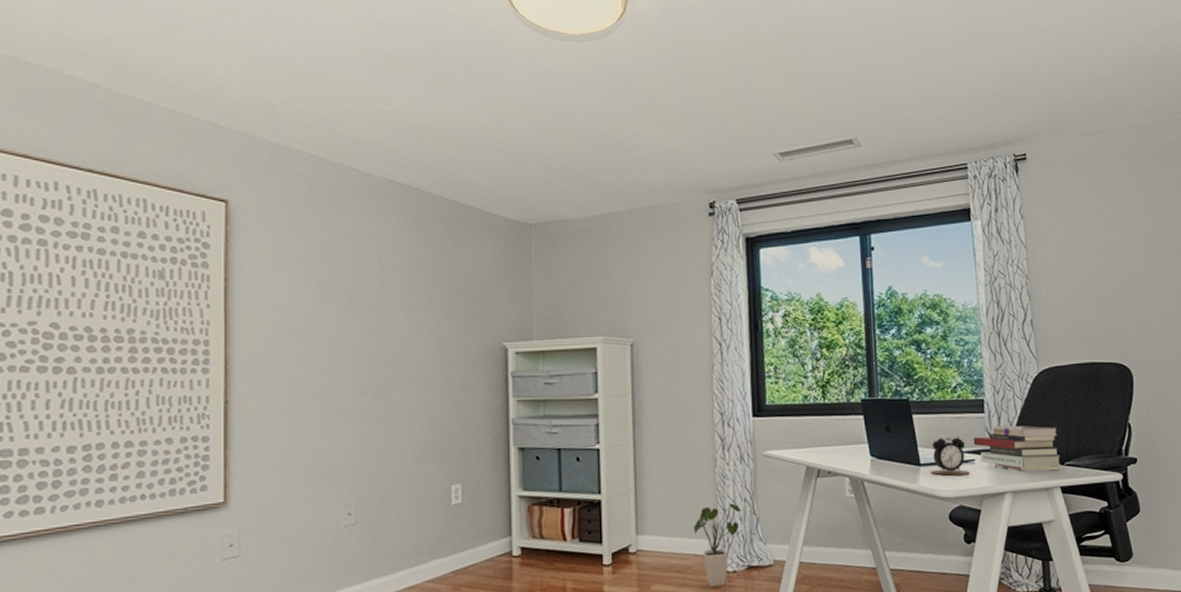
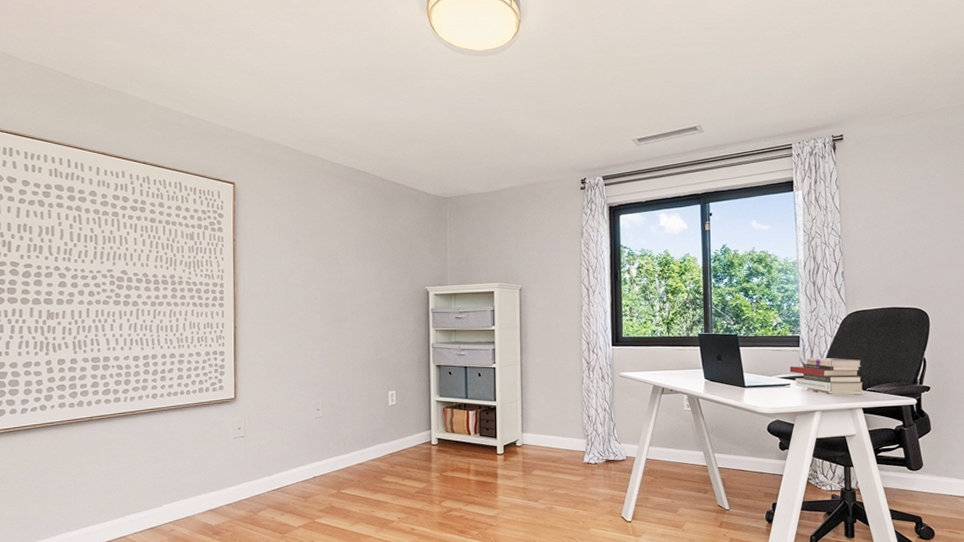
house plant: present [694,502,742,587] -> none [565,410,602,474]
alarm clock: present [930,434,970,476] -> none [753,363,786,396]

